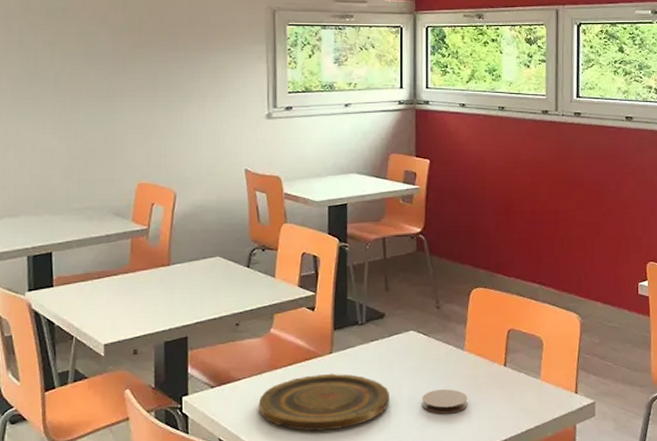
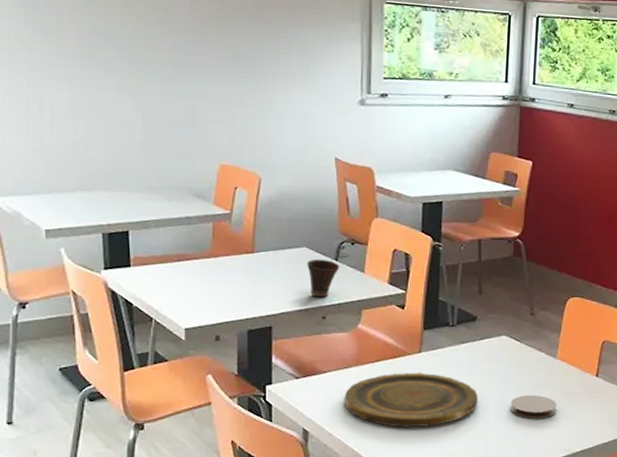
cup: none [220,267,252,305] -> present [307,259,340,298]

